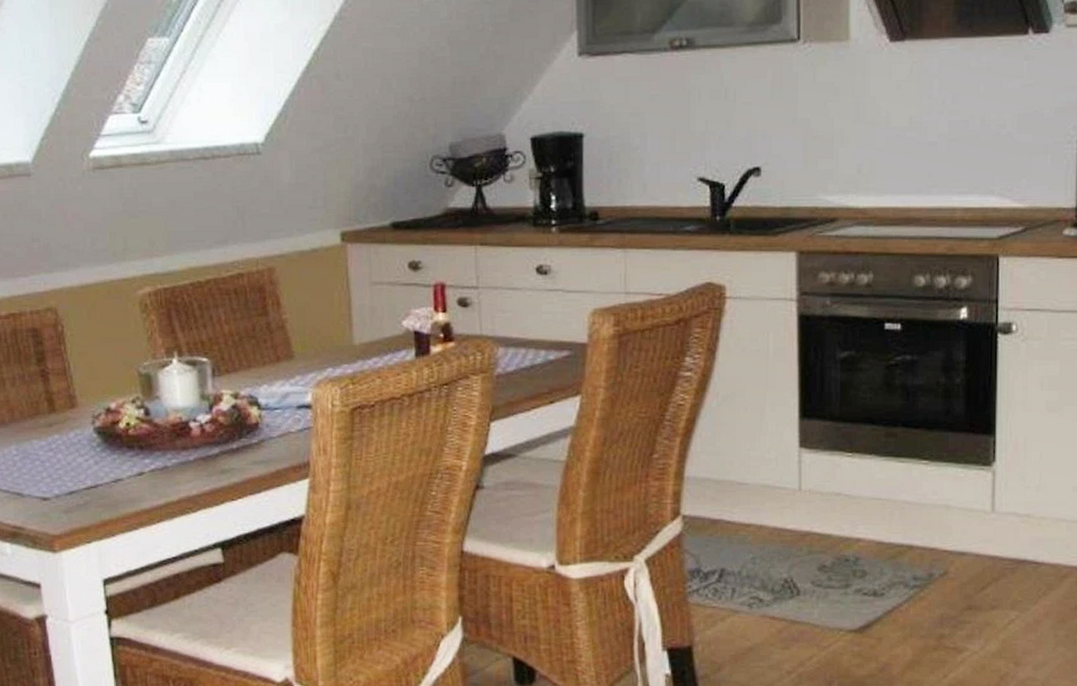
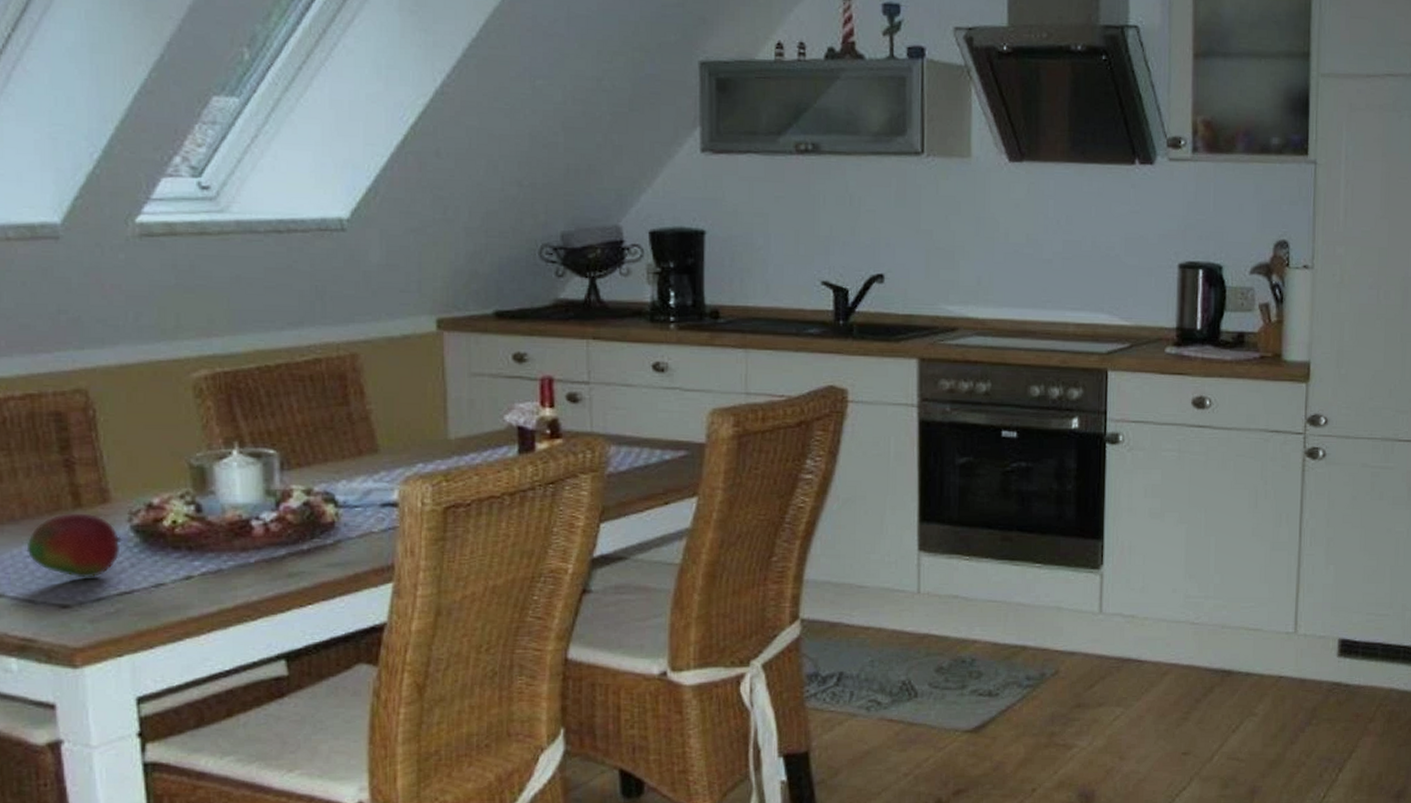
fruit: none [14,417,87,474] -> present [26,513,122,578]

